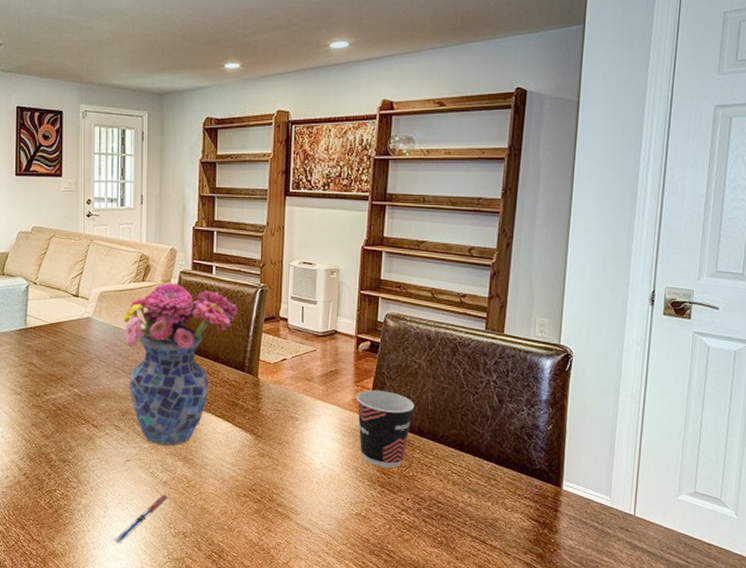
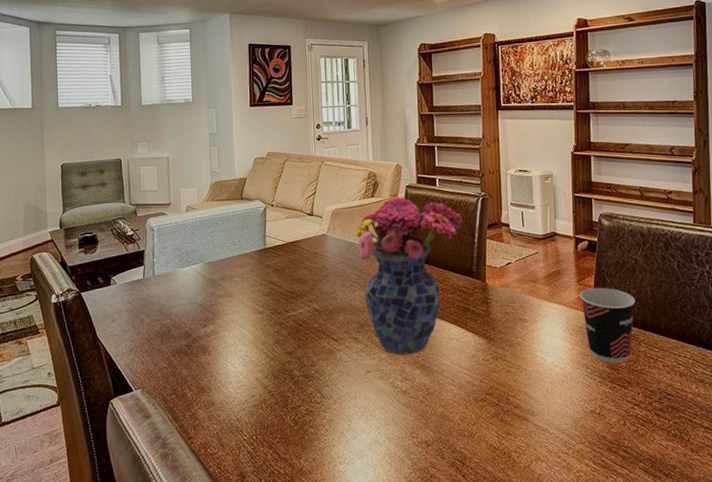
pen: present [114,494,169,544] -> none [359,403,409,457]

